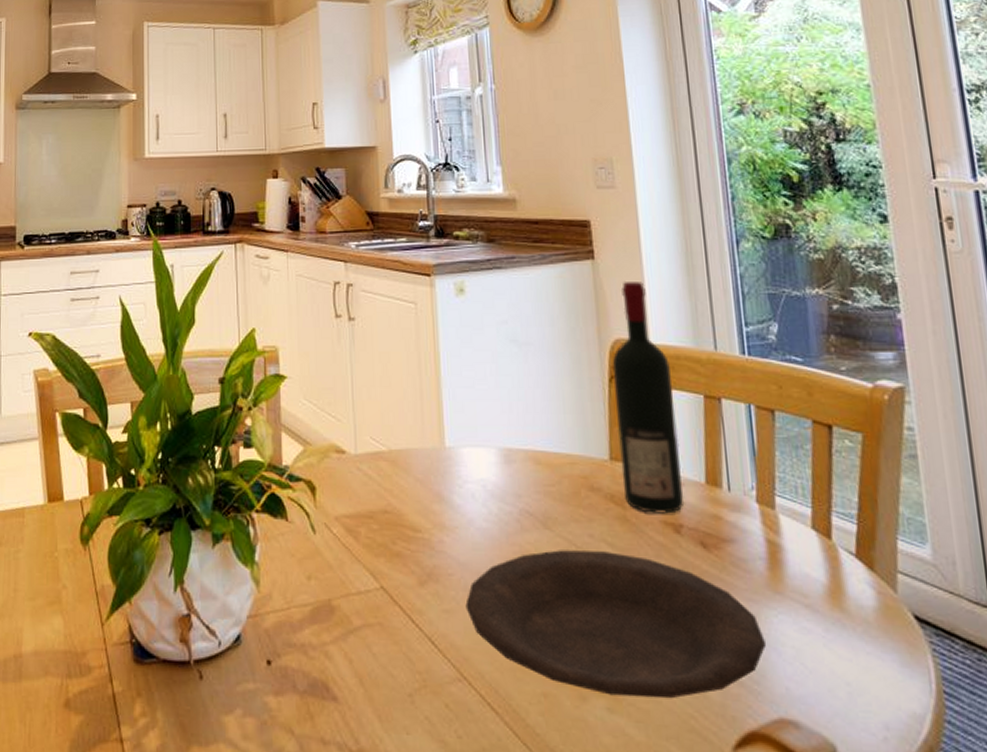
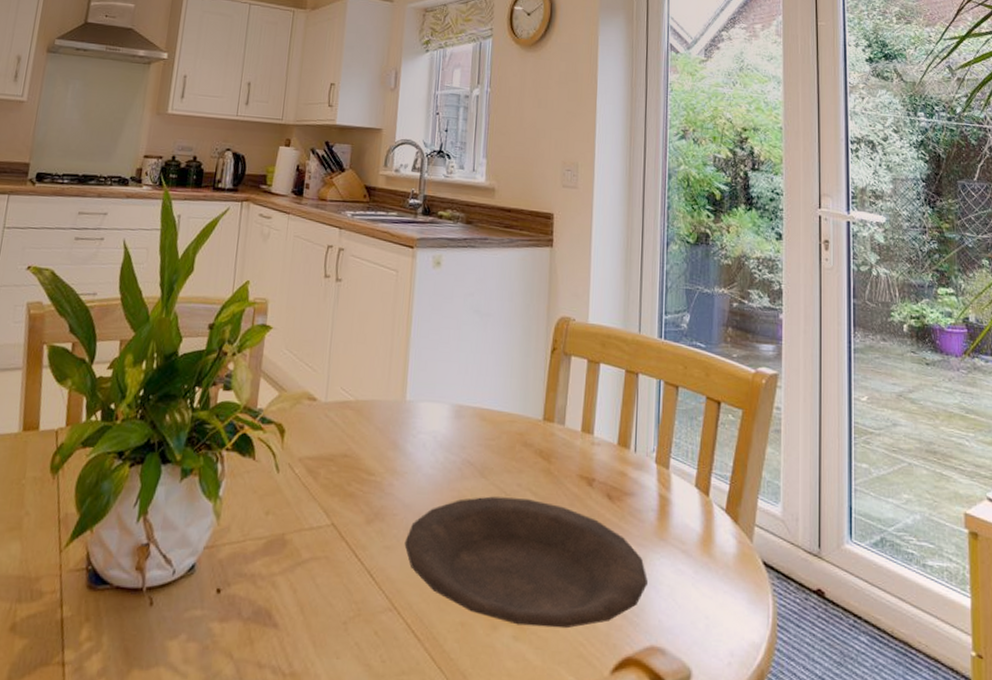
wine bottle: present [612,282,685,514] -> none [550,269,602,469]

